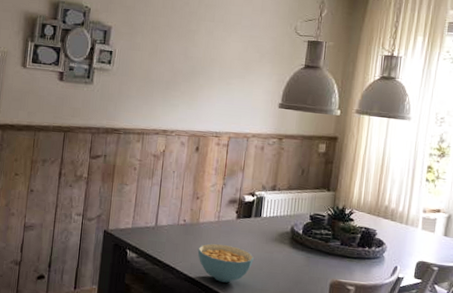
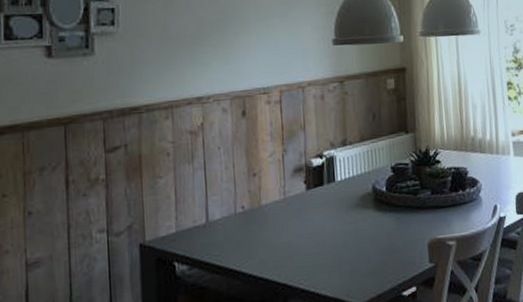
cereal bowl: present [197,243,254,283] -> none [265,225,336,275]

